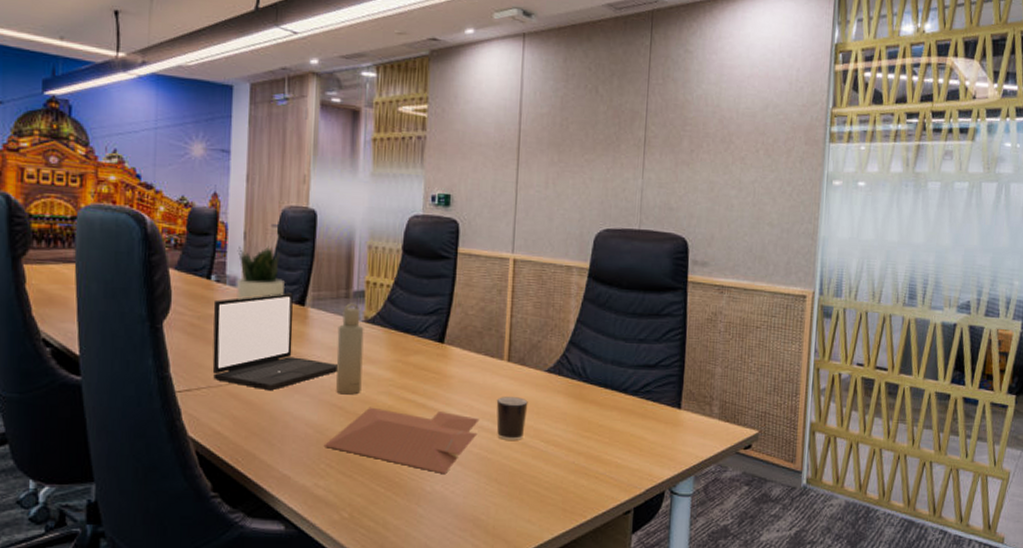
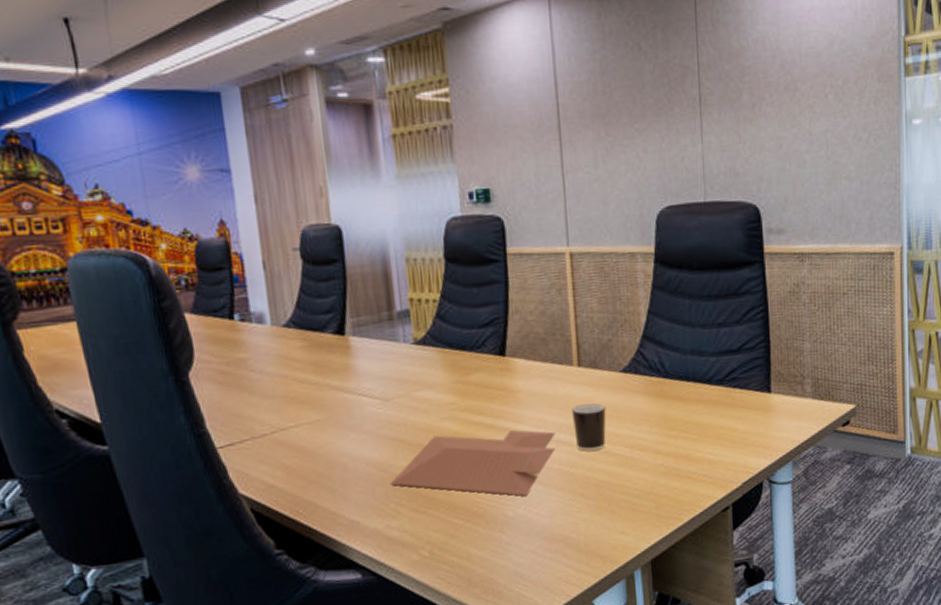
laptop: present [212,292,337,391] -> none [241,322,392,433]
planter: present [236,246,286,299] -> none [258,273,320,337]
bottle: present [335,303,364,395] -> none [385,325,422,427]

